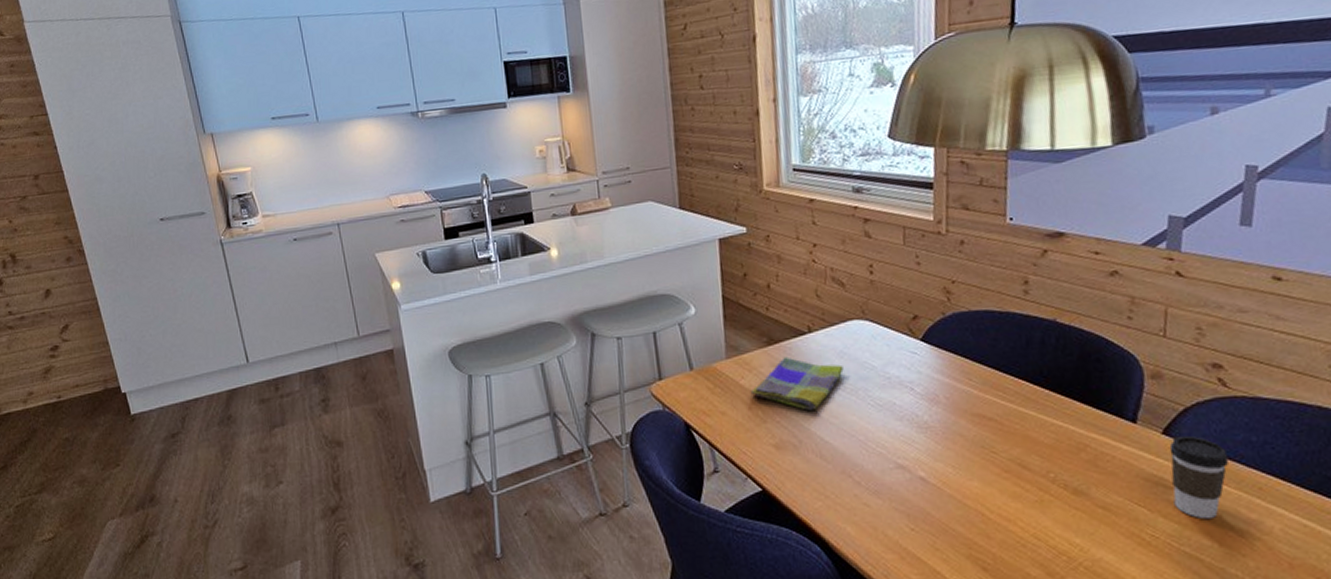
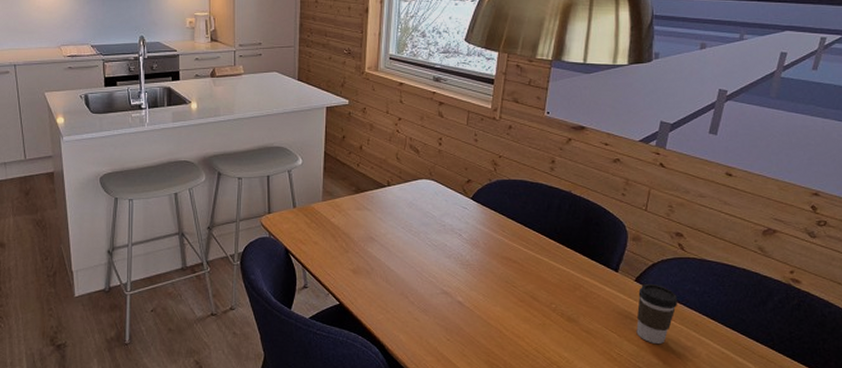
dish towel: present [750,356,844,410] -> none [338,203,411,245]

